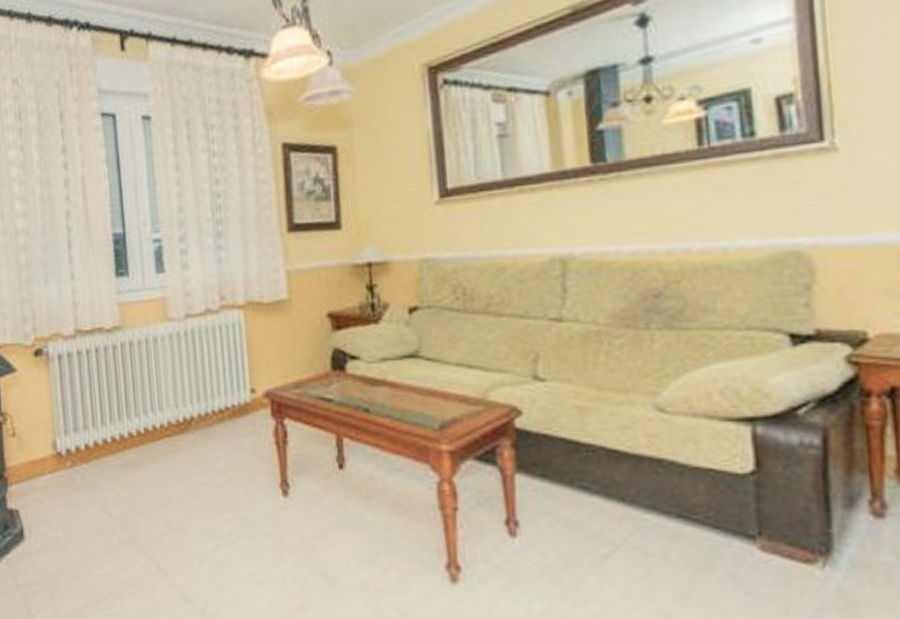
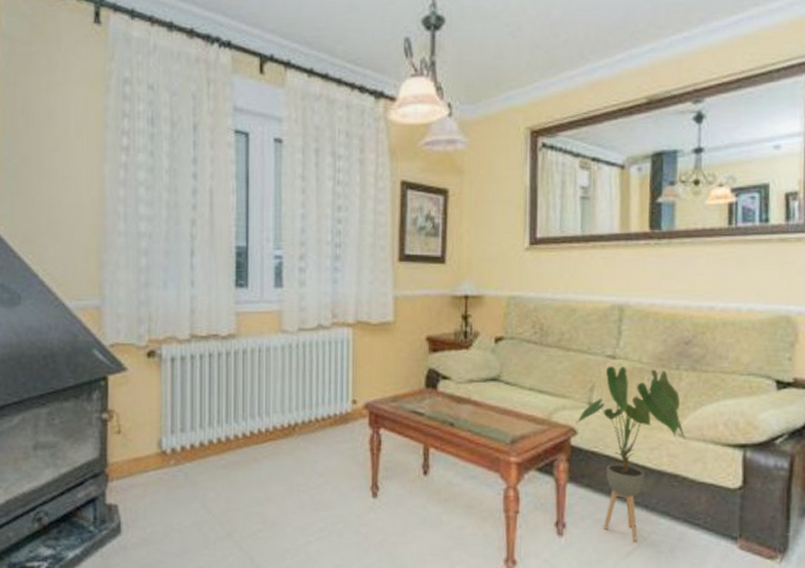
house plant: none [519,330,668,542] -> present [576,366,686,541]

